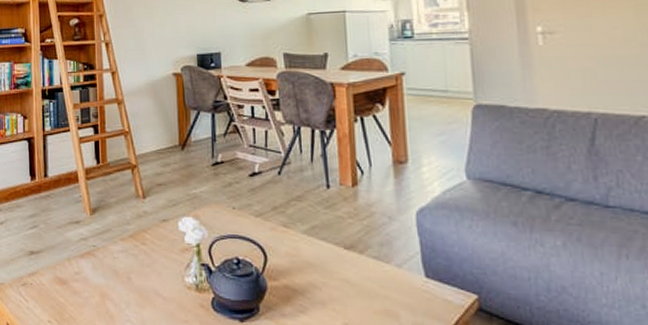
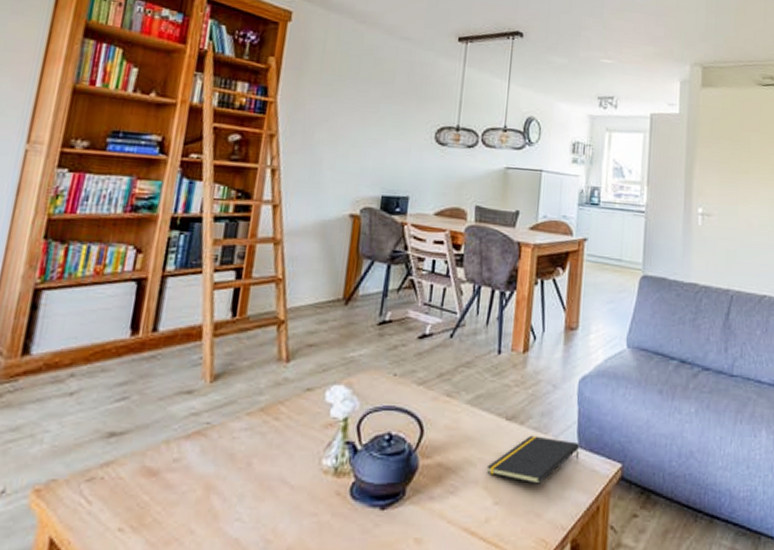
notepad: none [331,264,428,310] -> present [486,435,580,484]

